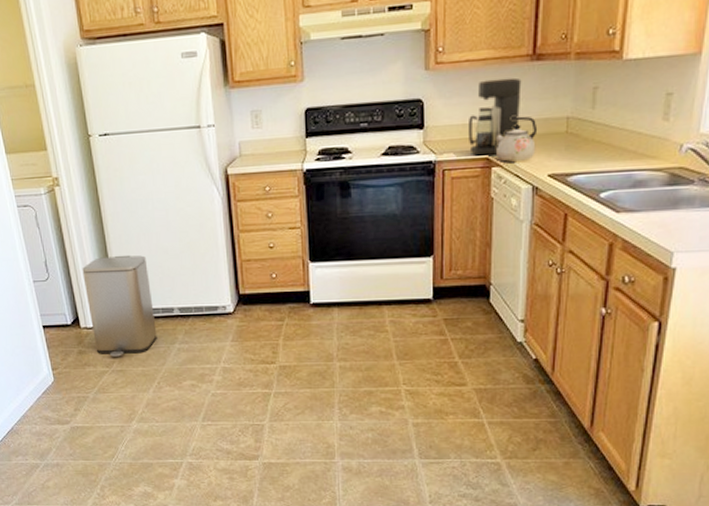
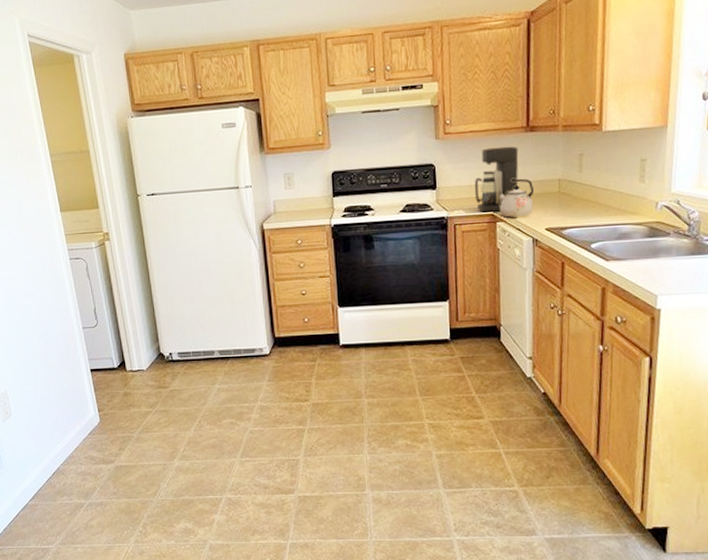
pedal bin: present [82,254,157,357] -> none [129,302,199,398]

